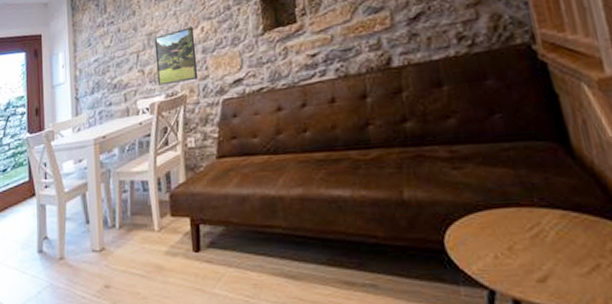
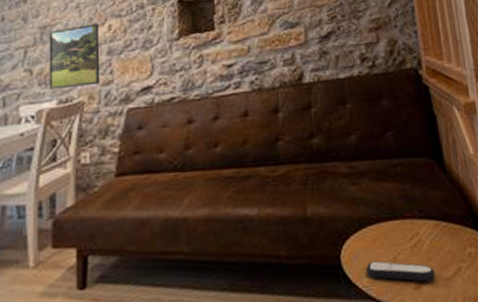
remote control: none [475,248,566,275] -> present [366,260,436,282]

